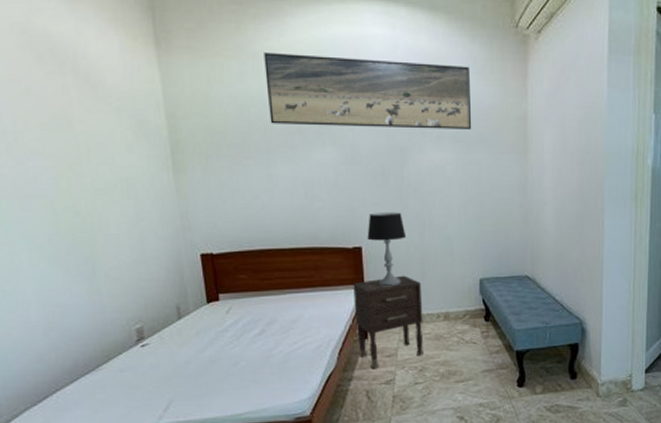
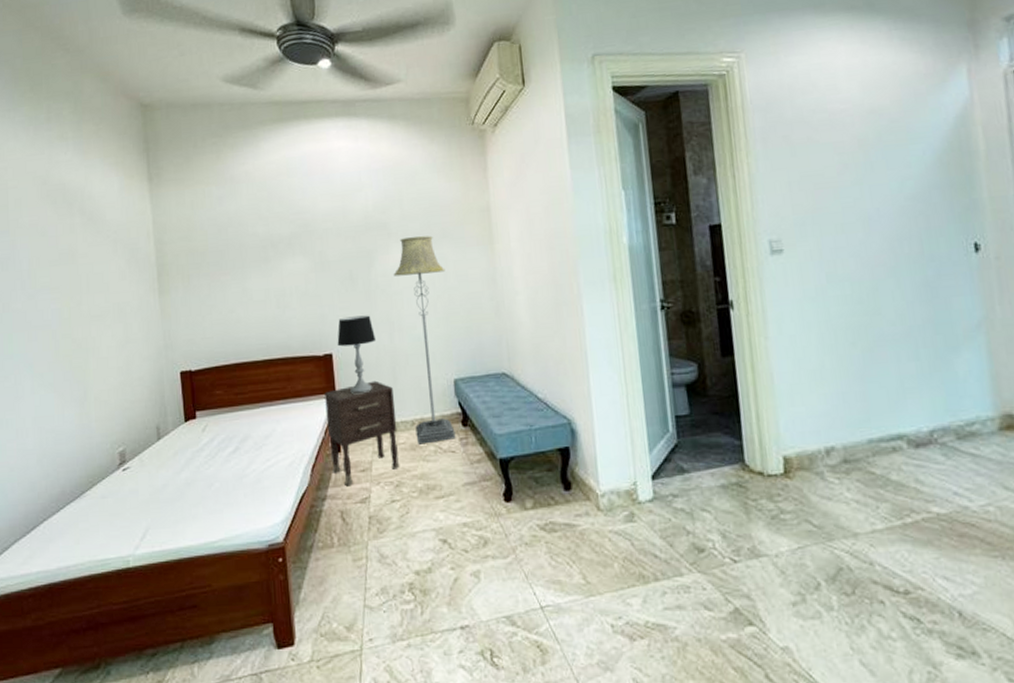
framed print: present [264,52,472,130] -> none [240,166,436,240]
floor lamp: none [426,139,479,335] -> present [393,235,456,445]

